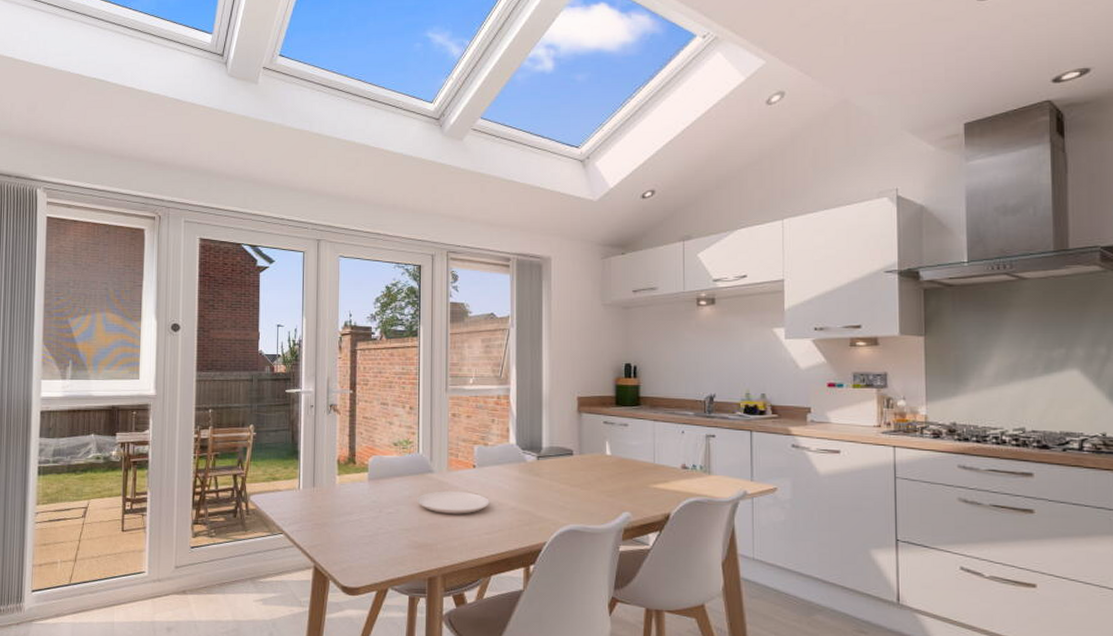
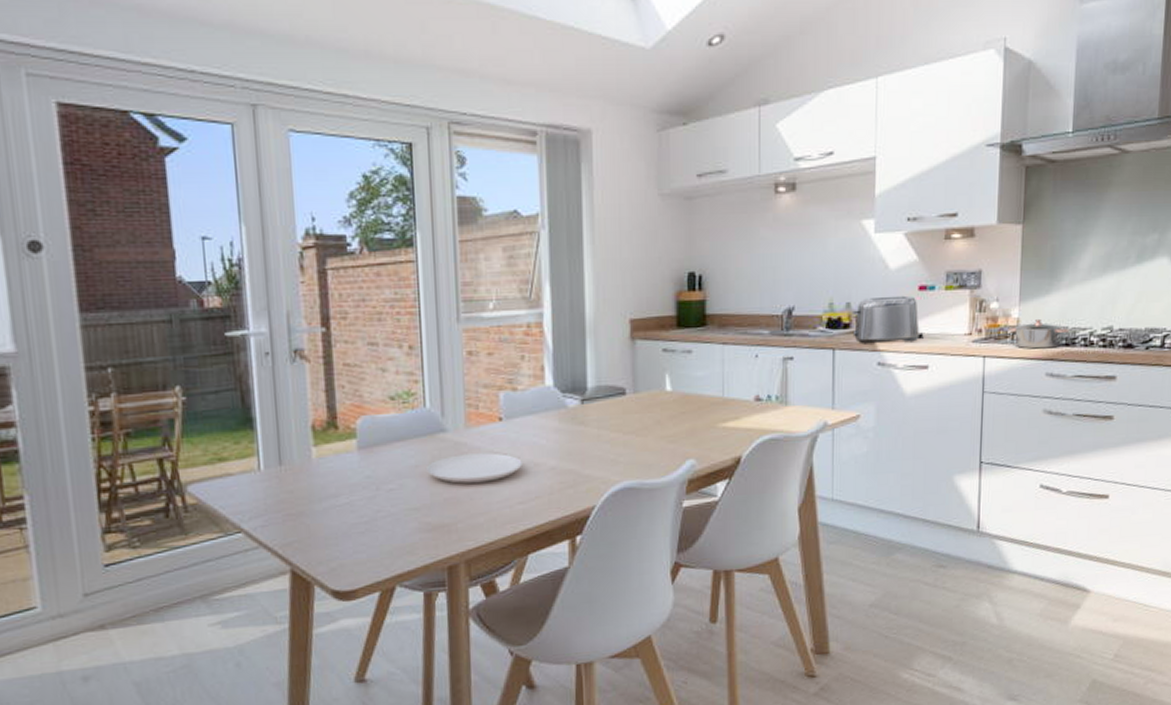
toaster: none [768,390,836,430] -> present [852,295,925,345]
cooking pot: none [916,416,980,444] -> present [1008,318,1070,349]

